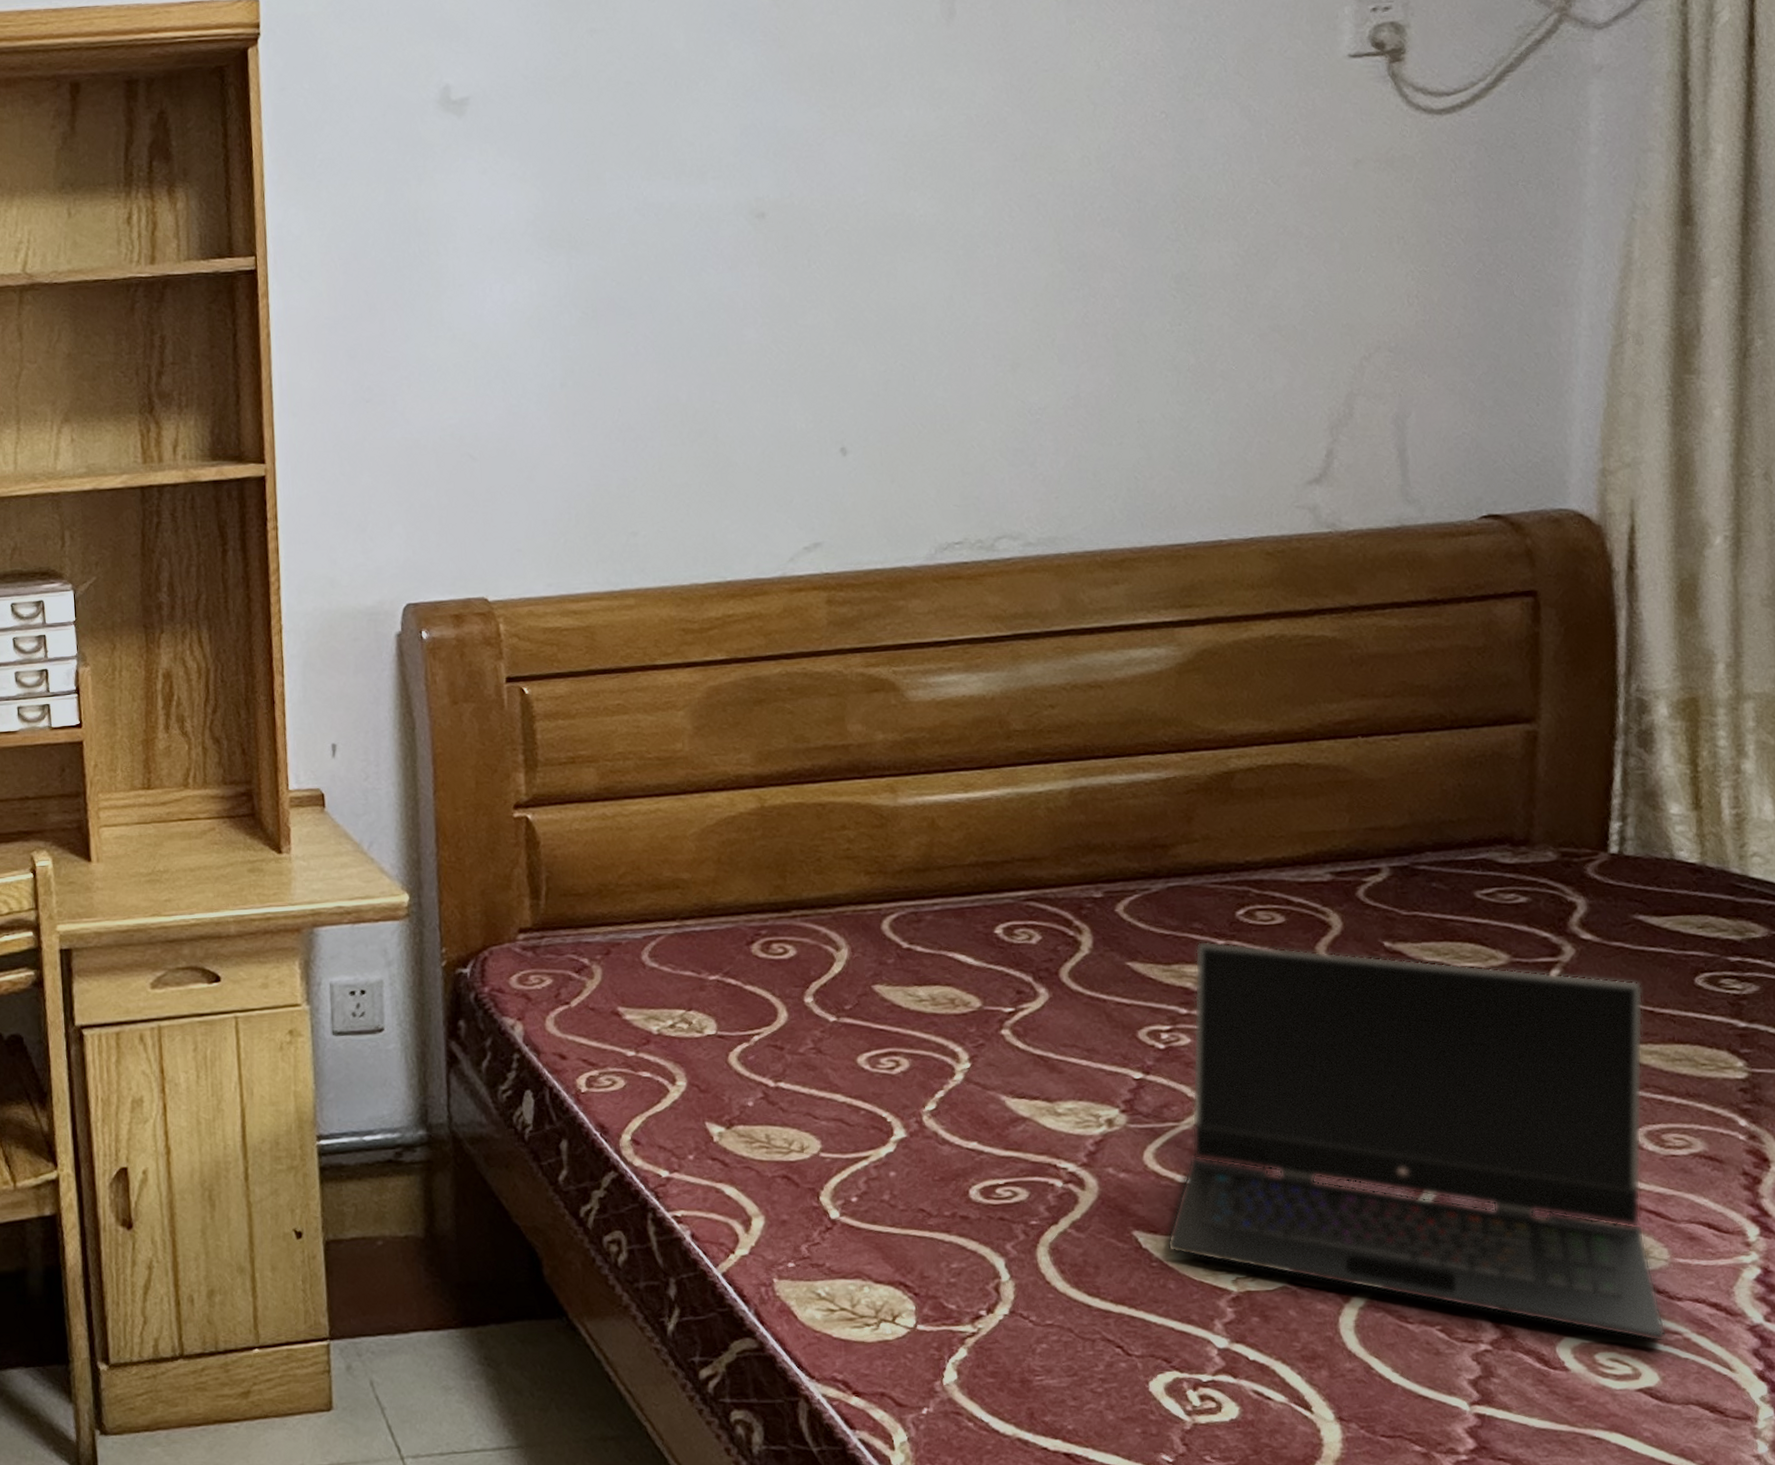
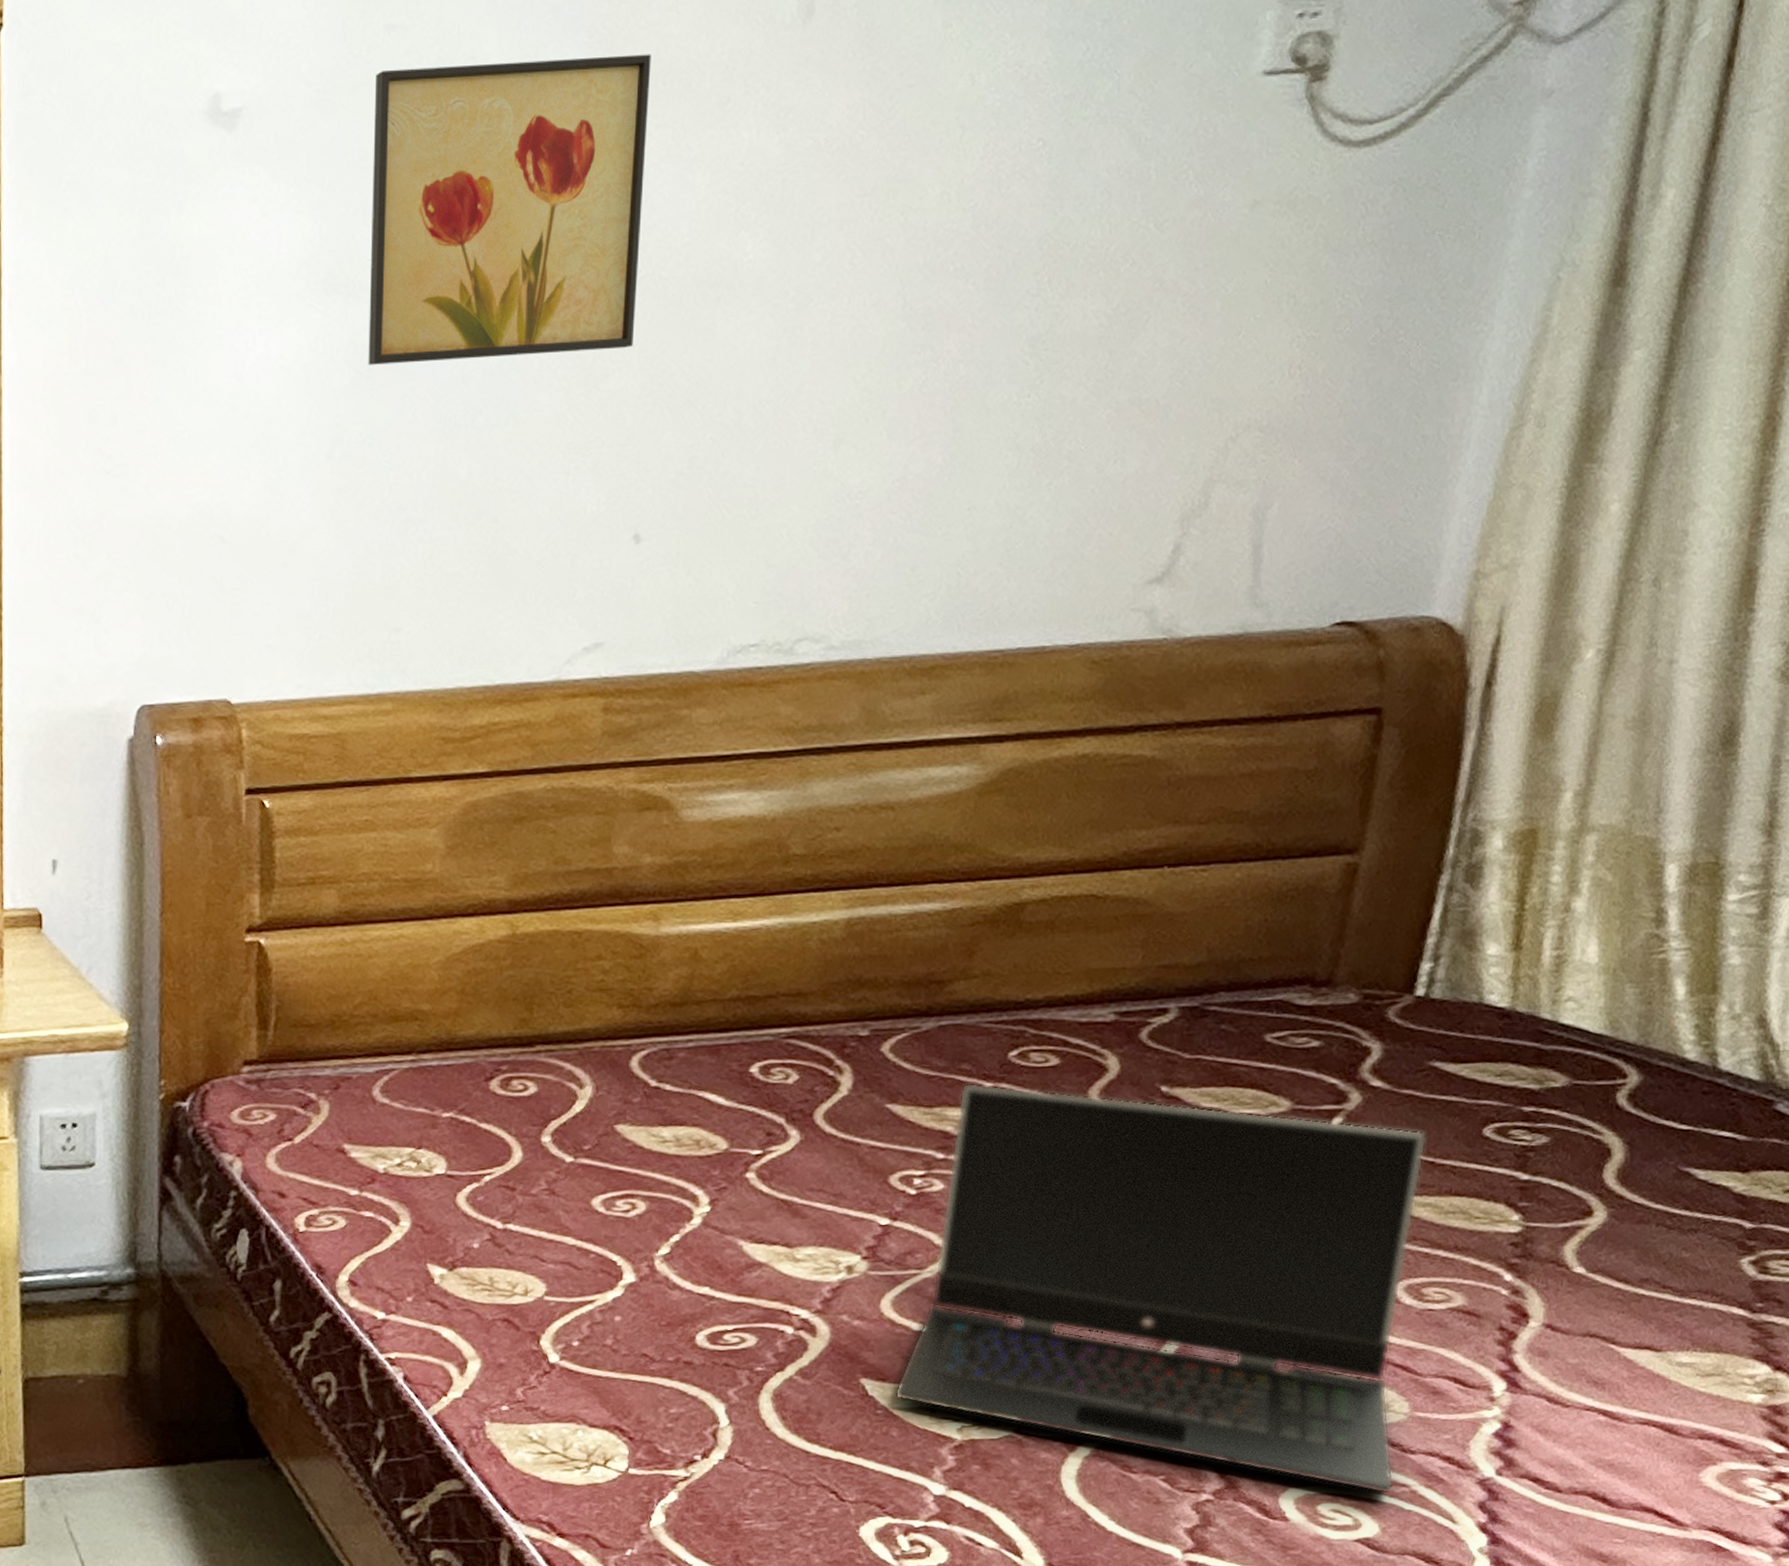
wall art: none [582,49,825,307] -> present [368,54,651,365]

